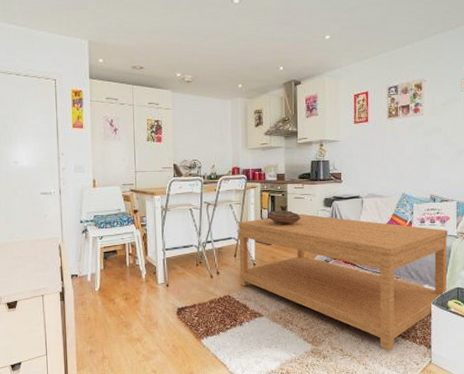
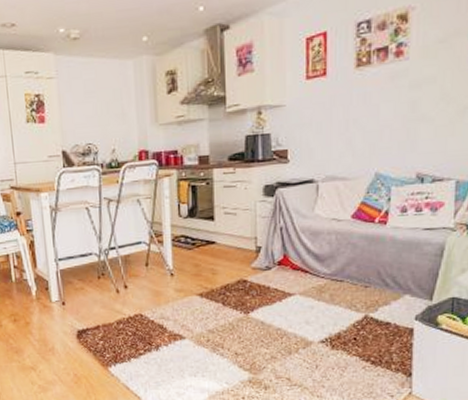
coffee table: present [238,213,448,351] -> none [149,207,442,380]
decorative bowl: present [268,205,302,225] -> none [187,196,233,223]

